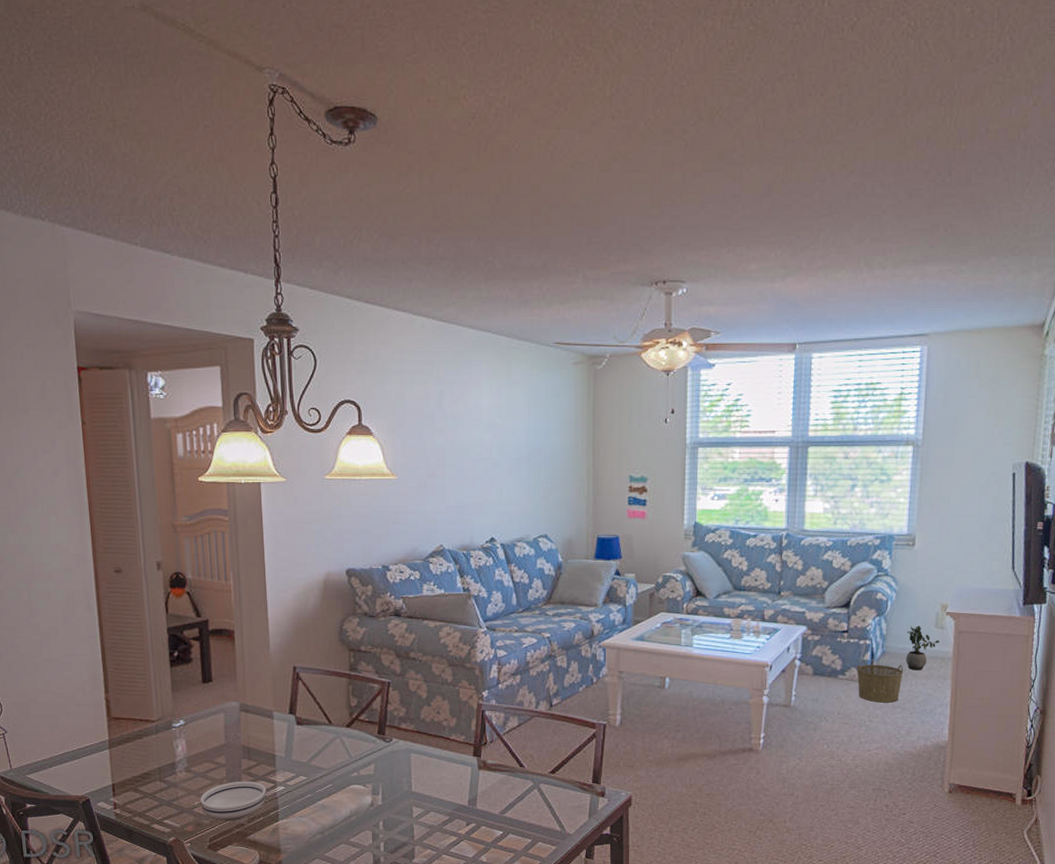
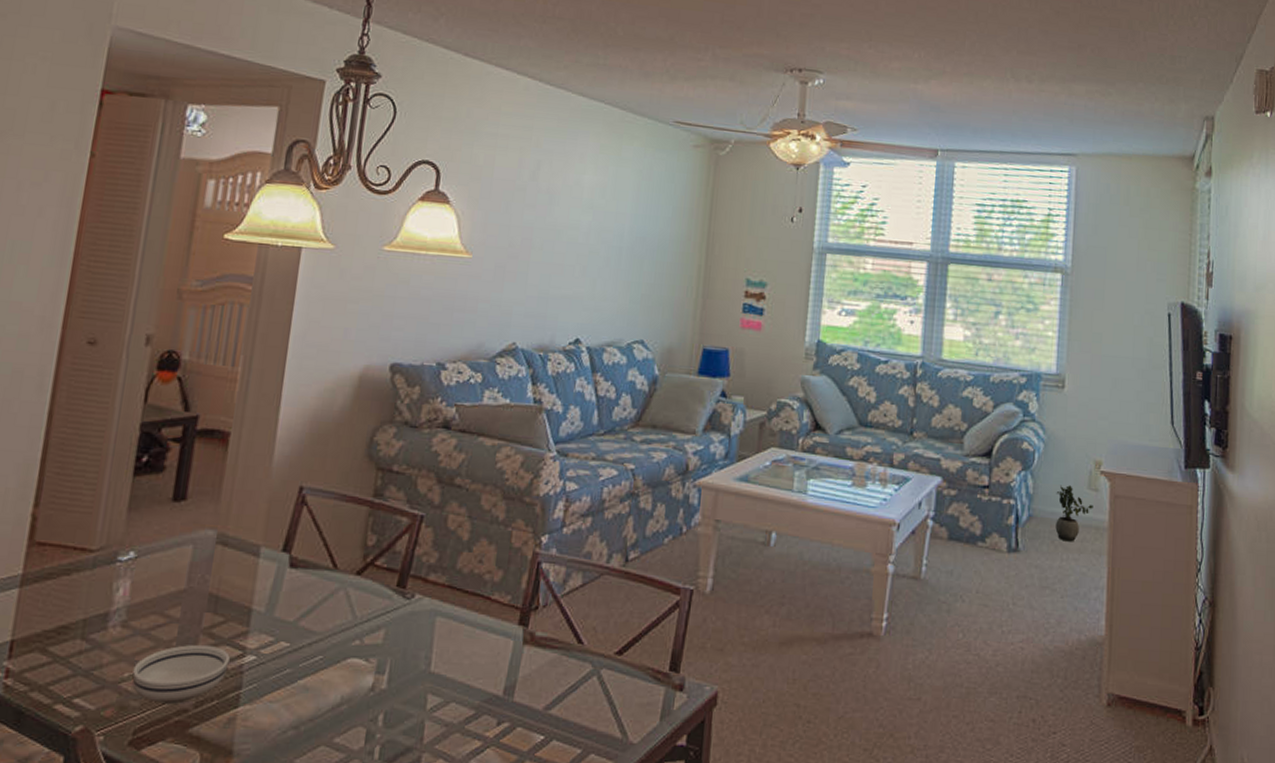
basket: present [857,664,904,703] -> none [999,529,1053,582]

